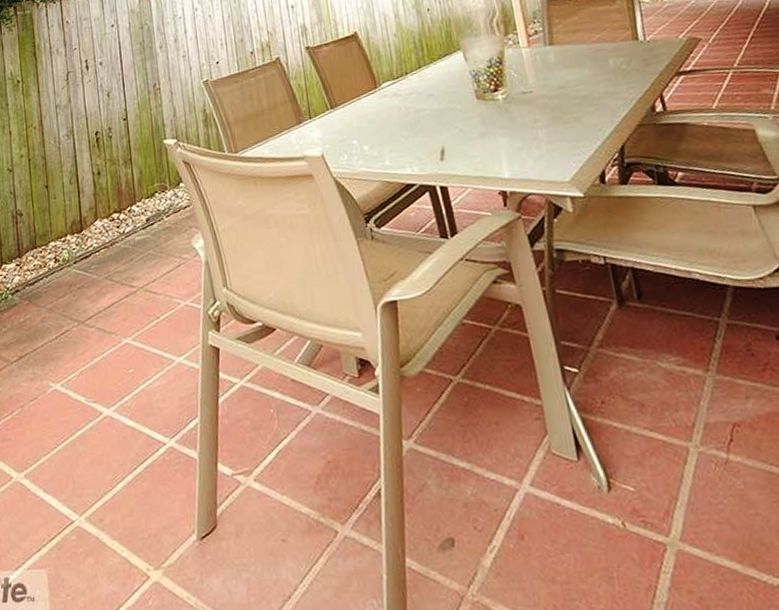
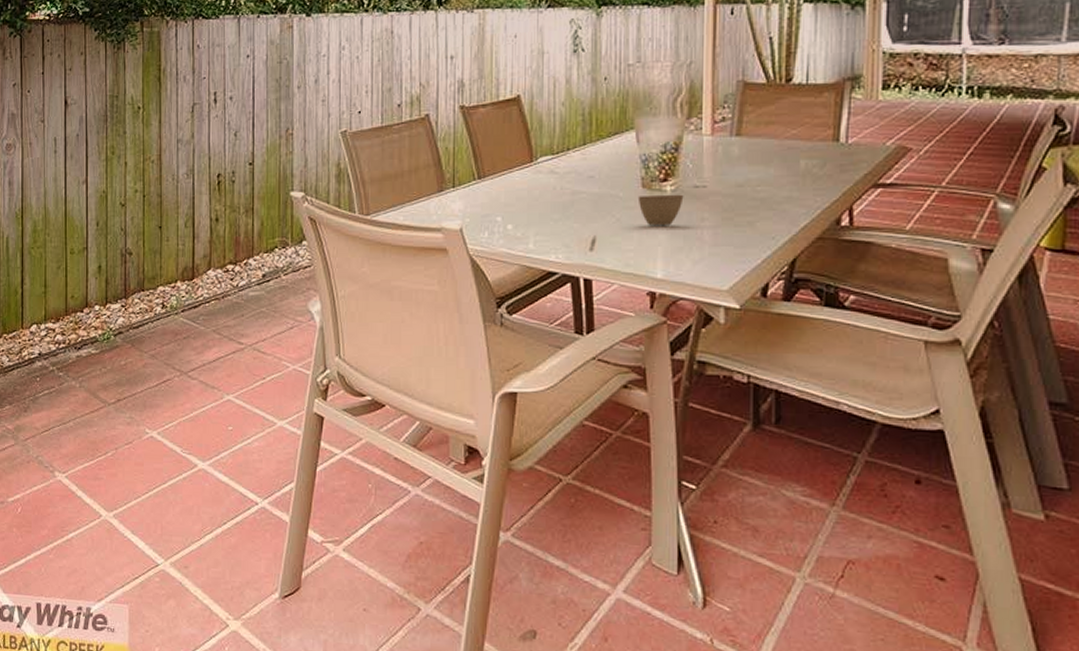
cup: none [474,101,515,132] -> present [637,194,684,226]

